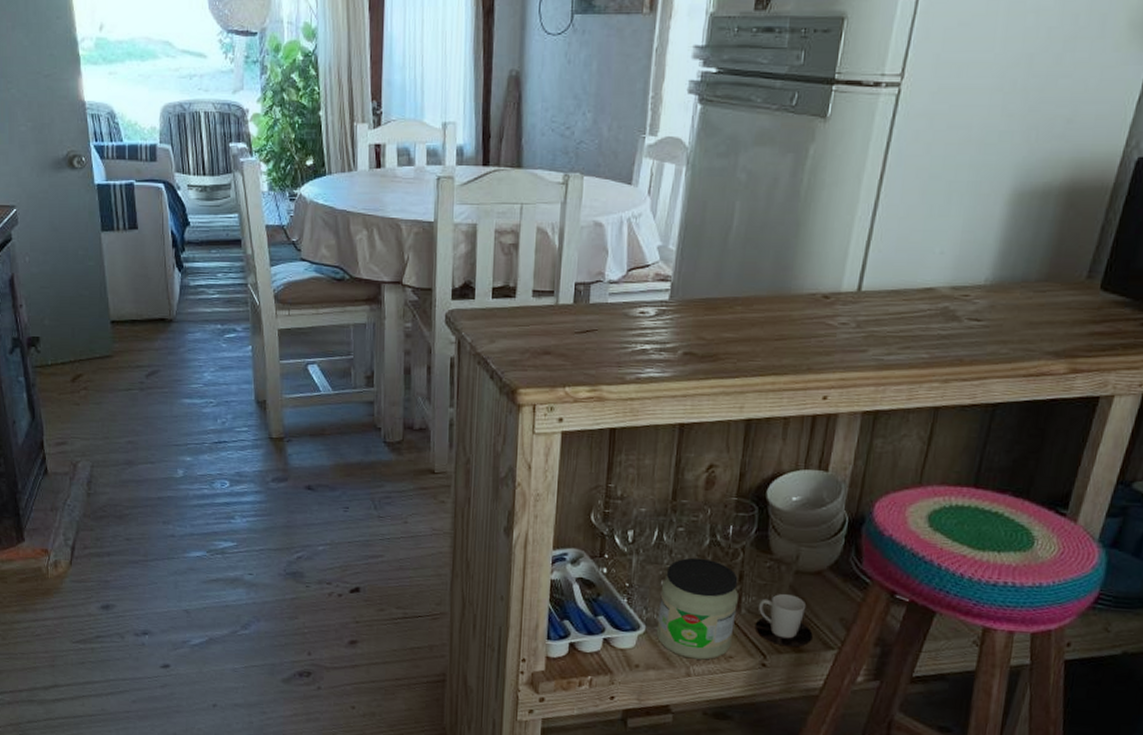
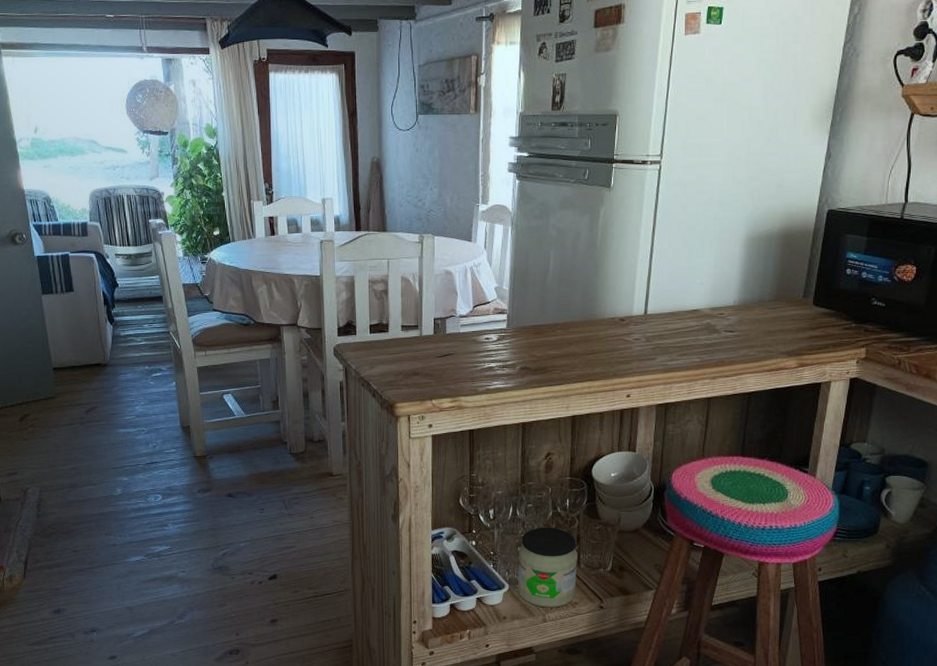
cup: present [754,594,813,647] -> none [592,550,636,591]

